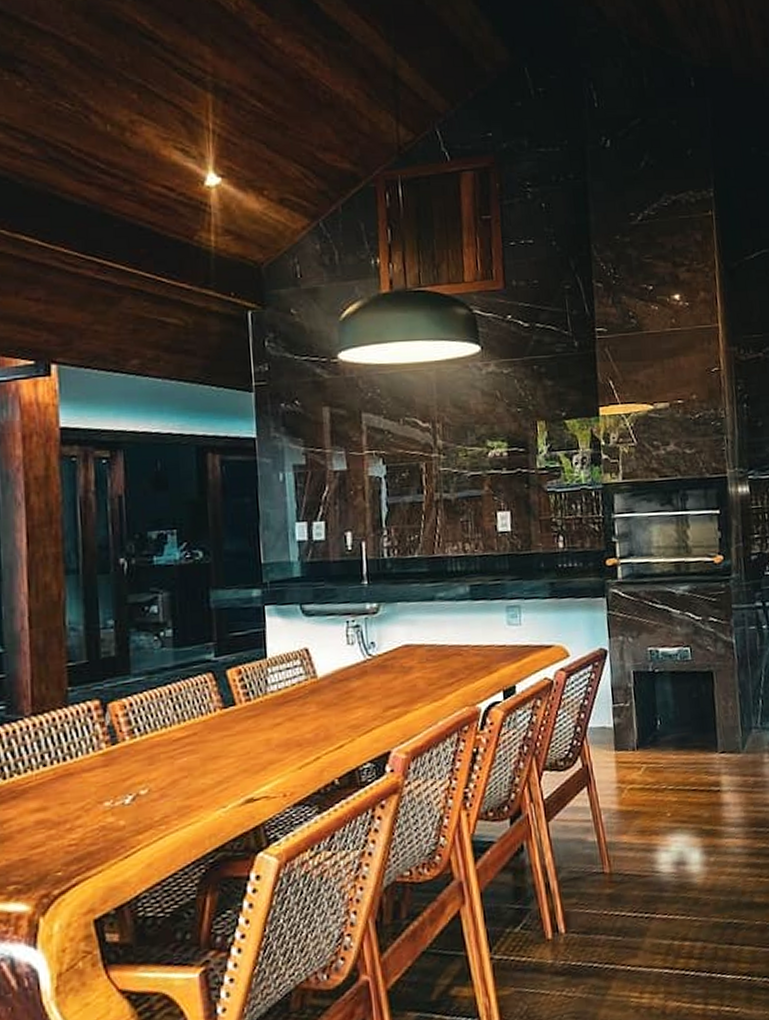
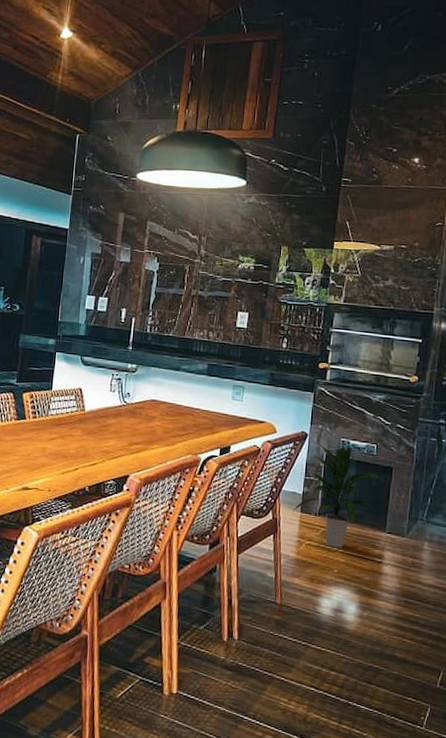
indoor plant: none [605,654,703,786] -> present [292,444,382,549]

